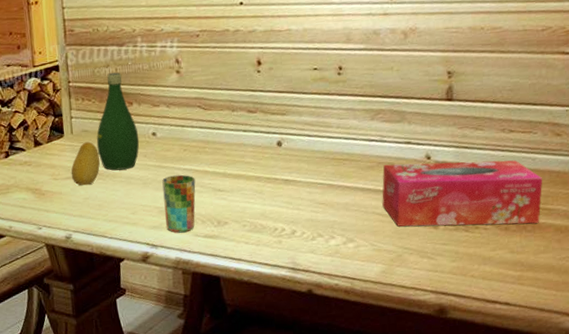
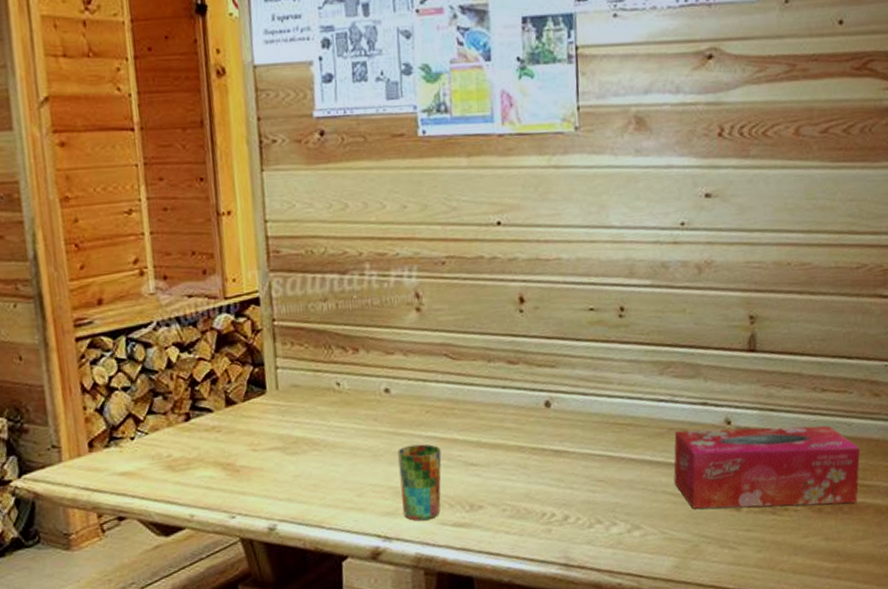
fruit: present [71,141,101,186] -> none [275,400,316,459]
bottle: present [96,72,140,171] -> none [310,308,368,439]

